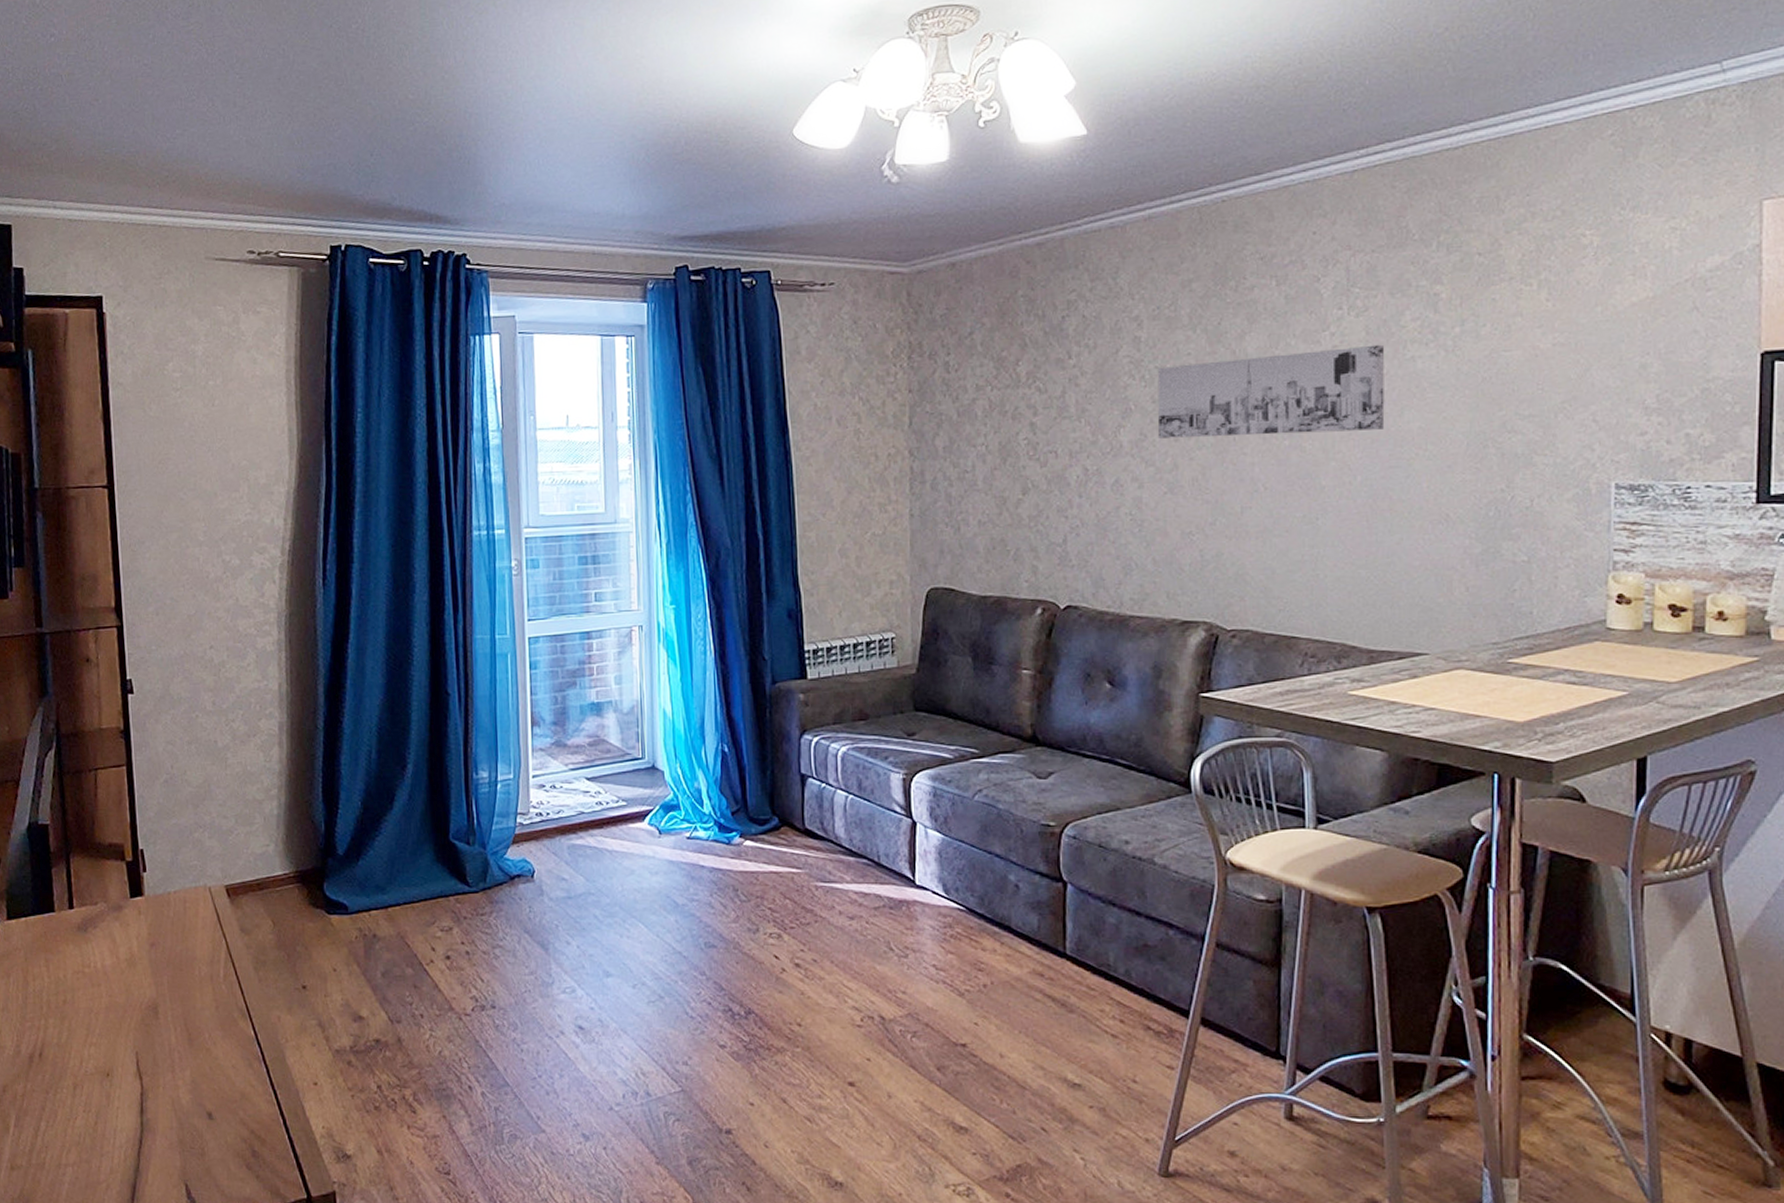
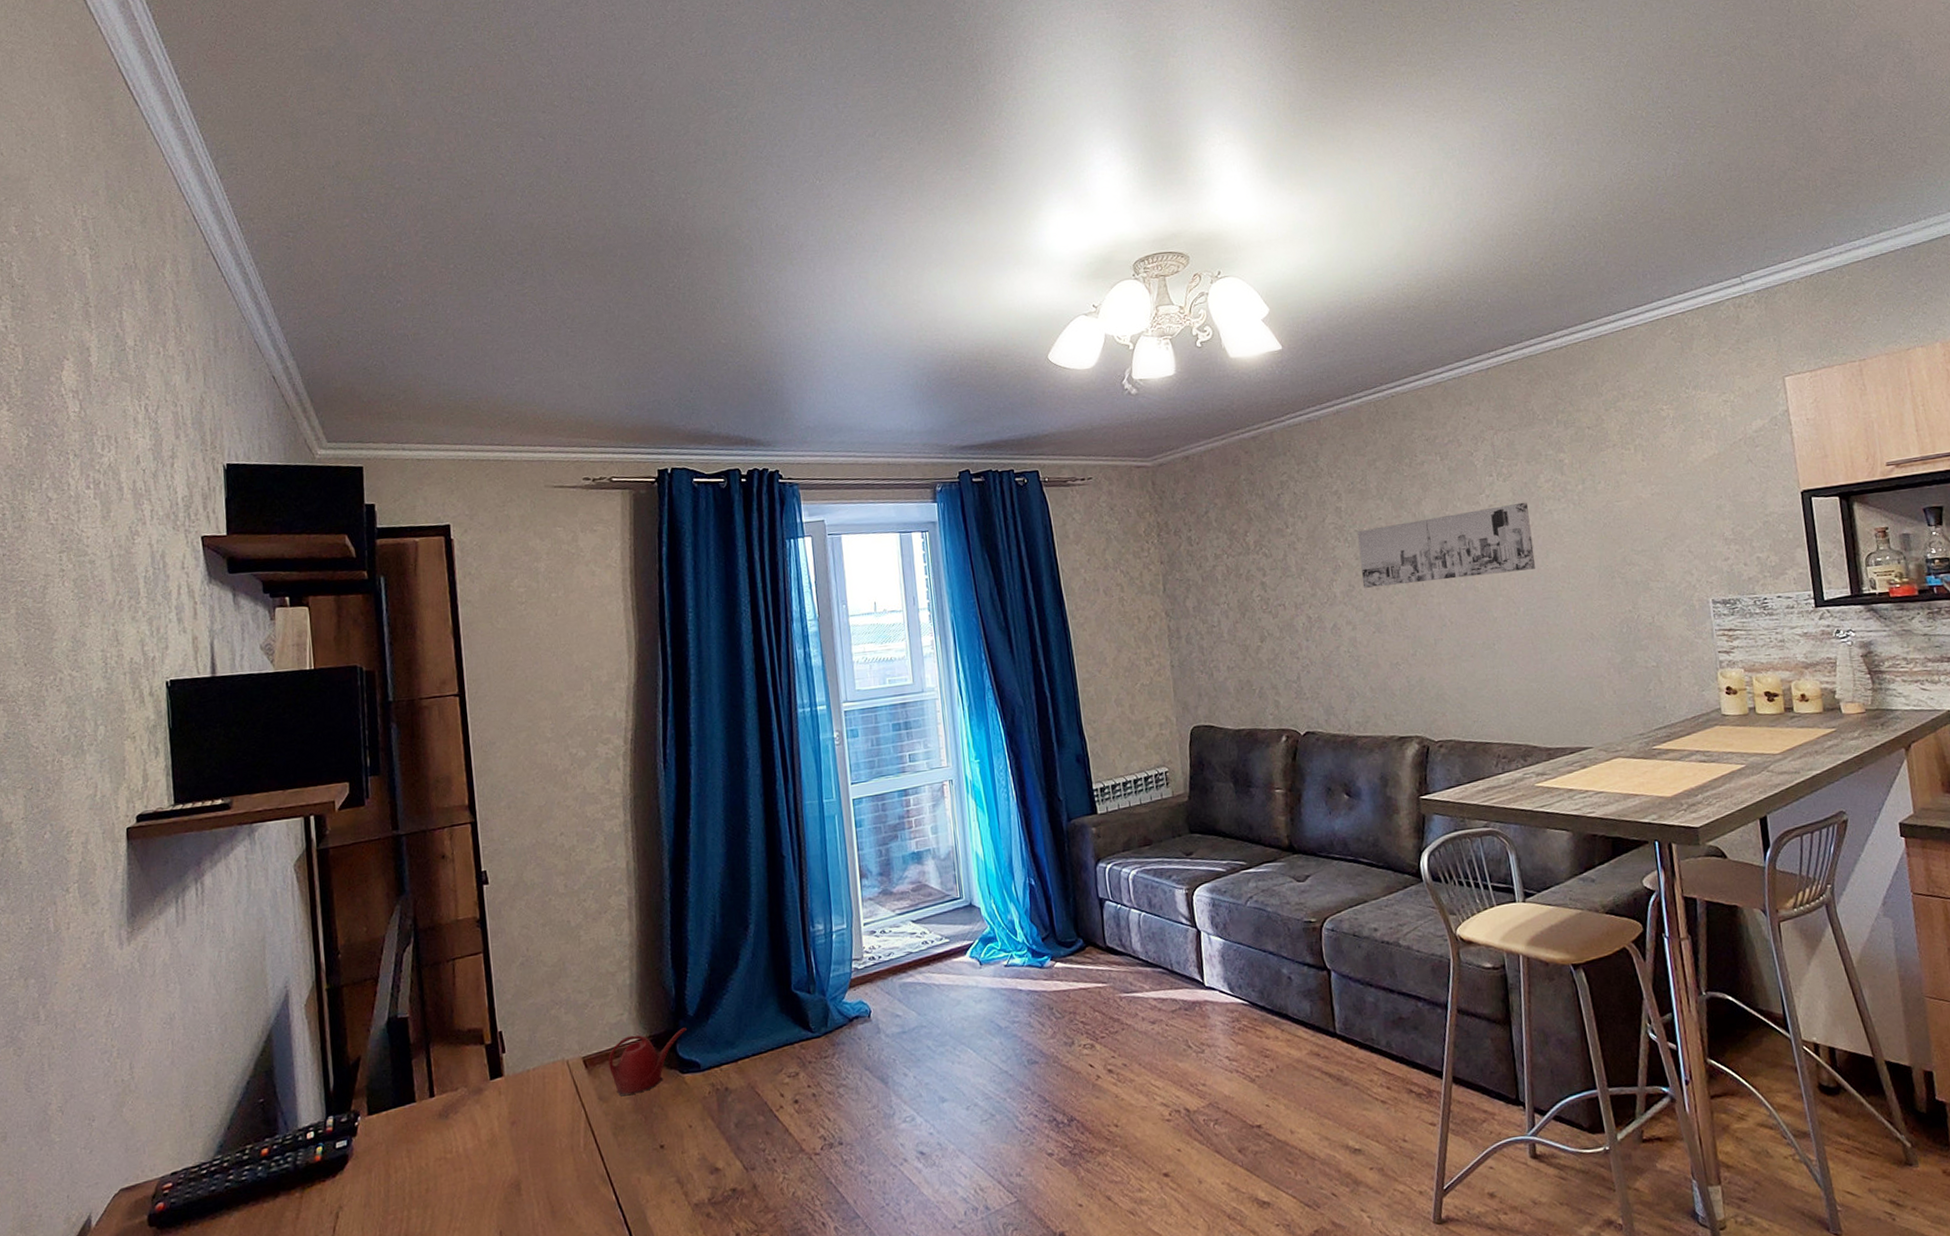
watering can: none [252,867,335,931] -> present [608,1028,687,1097]

